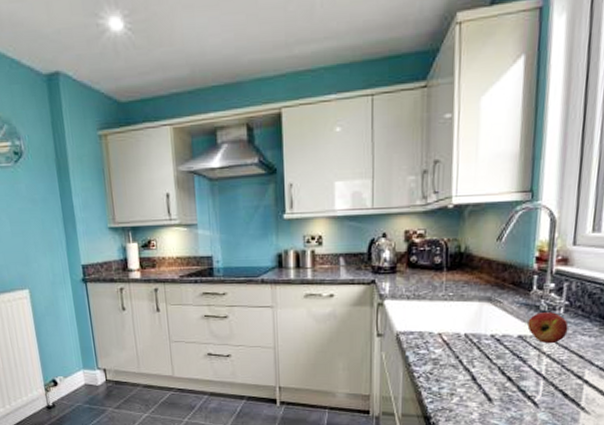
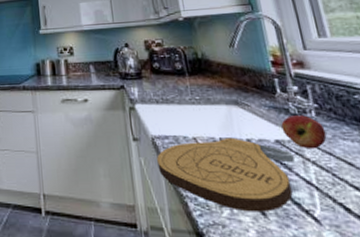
cutting board: none [398,333,532,399] -> present [157,137,295,212]

